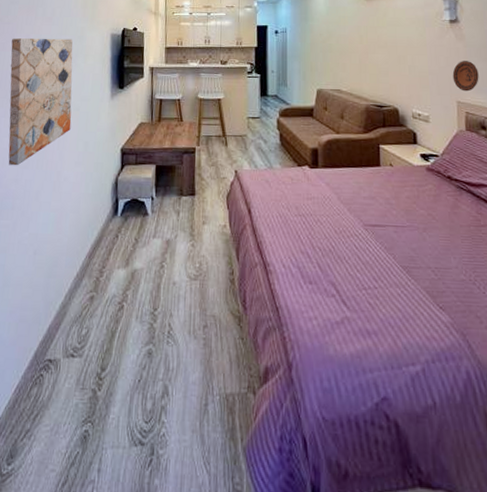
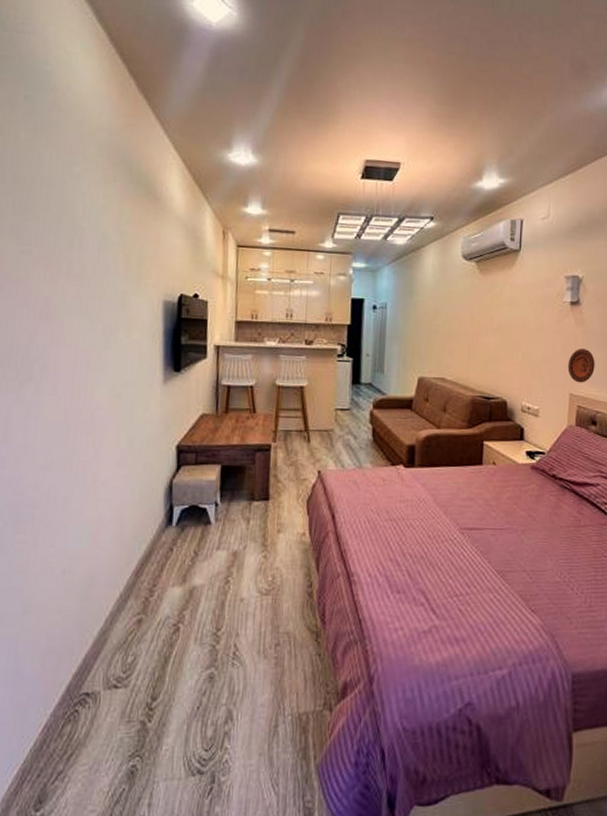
wall art: present [8,38,73,166] -> none [22,301,112,468]

